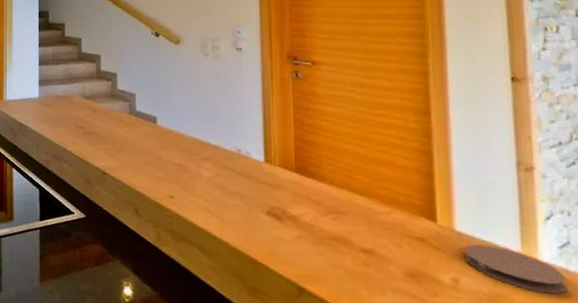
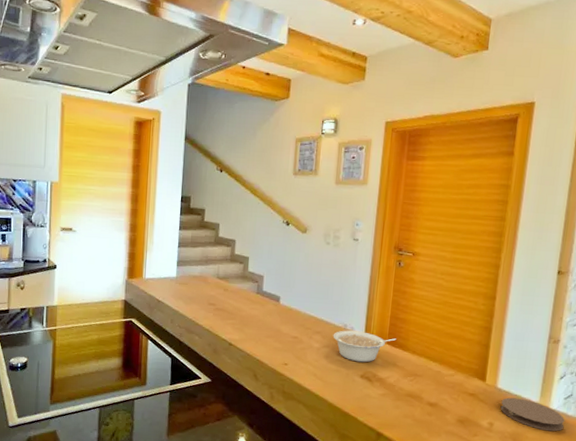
legume: none [225,156,307,196] -> present [333,330,397,363]

